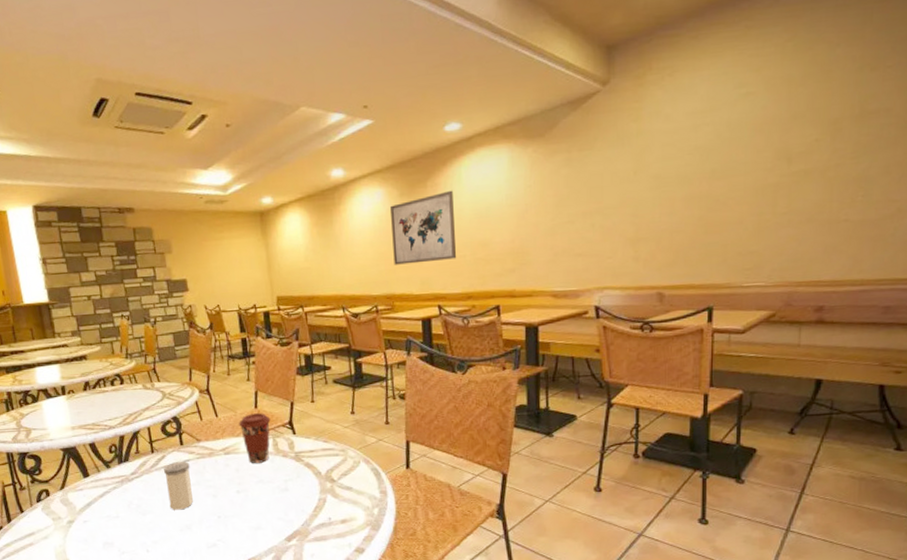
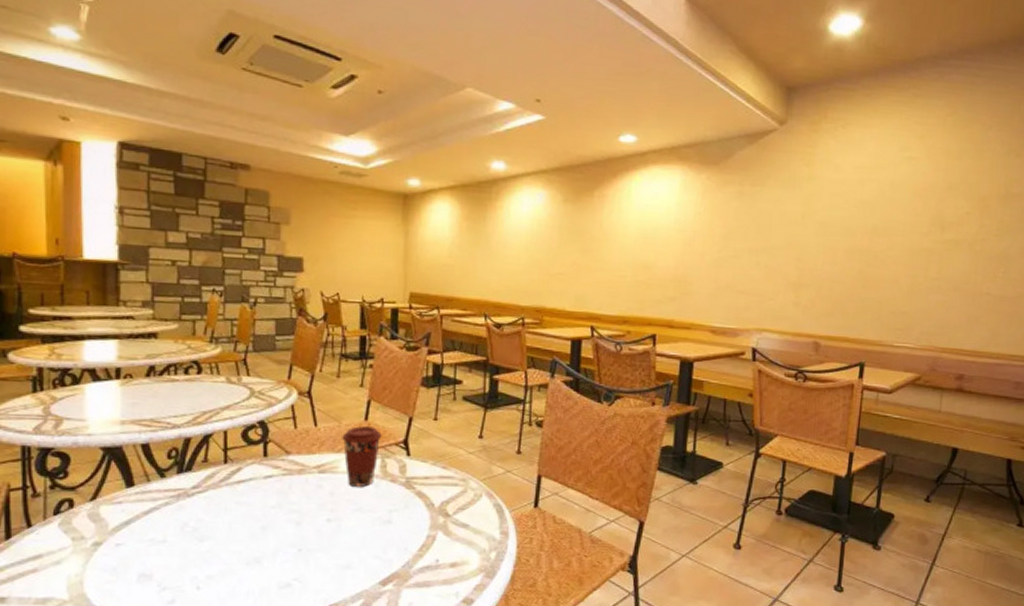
salt shaker: present [164,461,194,510] -> none [237,476,272,538]
wall art: present [390,190,456,265] -> none [548,204,620,278]

